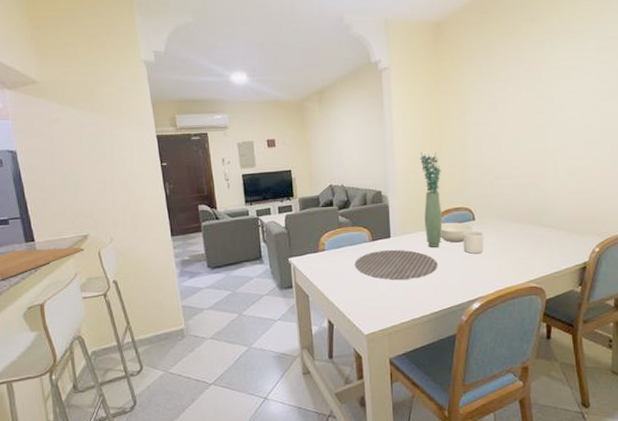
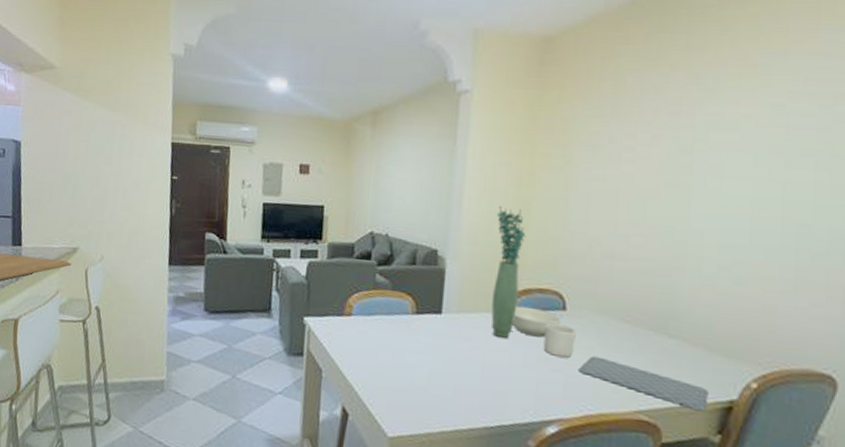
place mat: present [355,249,438,280] -> none [388,328,503,376]
placemat: none [488,248,571,273] -> present [578,356,709,412]

